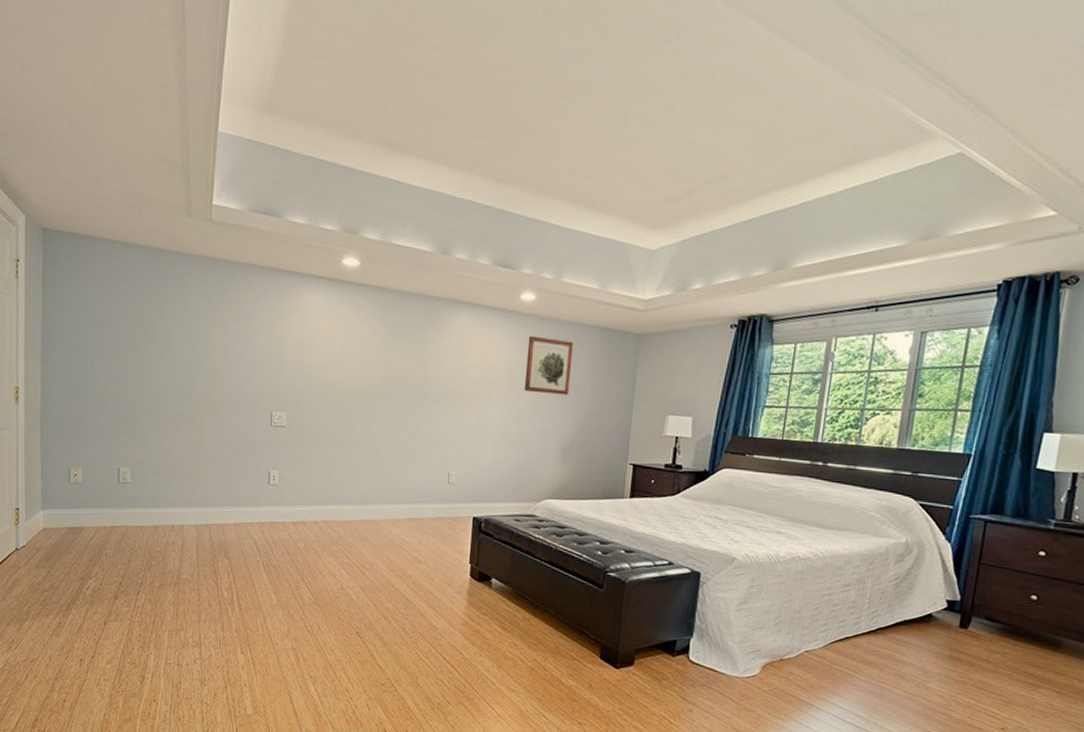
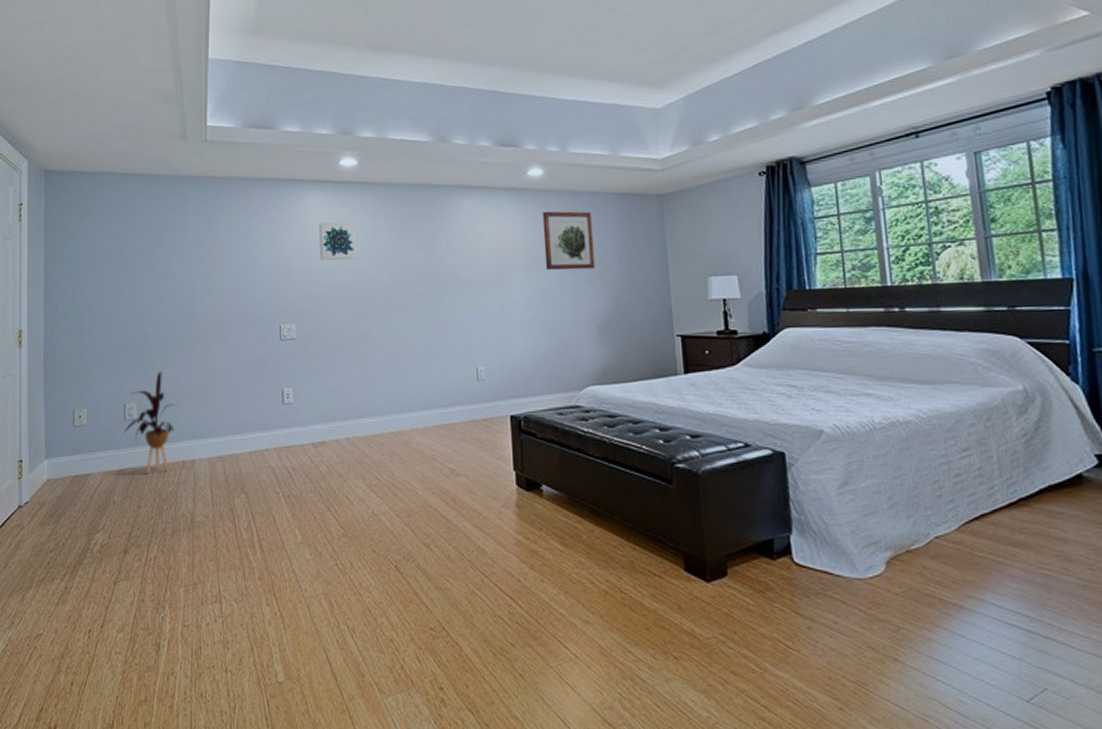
house plant: none [116,441,169,533] -> present [123,371,177,474]
wall art: none [315,318,353,359] -> present [319,222,357,260]

